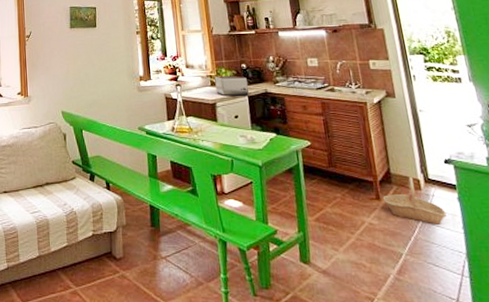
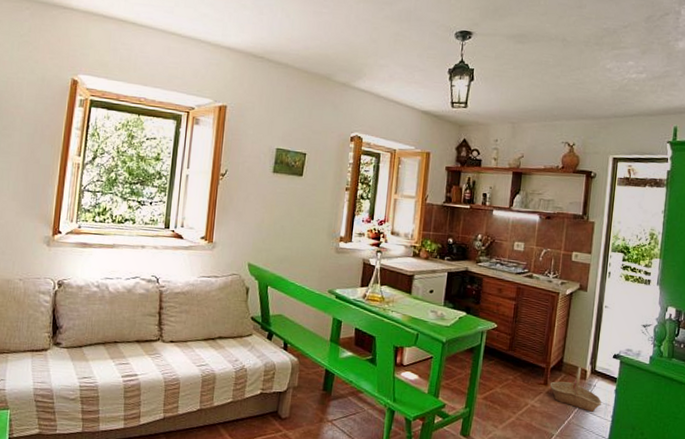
toaster: present [214,75,249,97] -> none [417,247,451,272]

